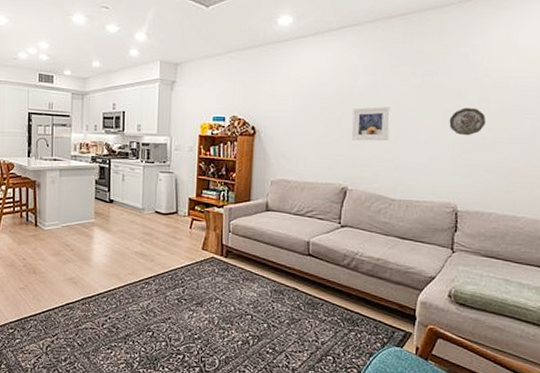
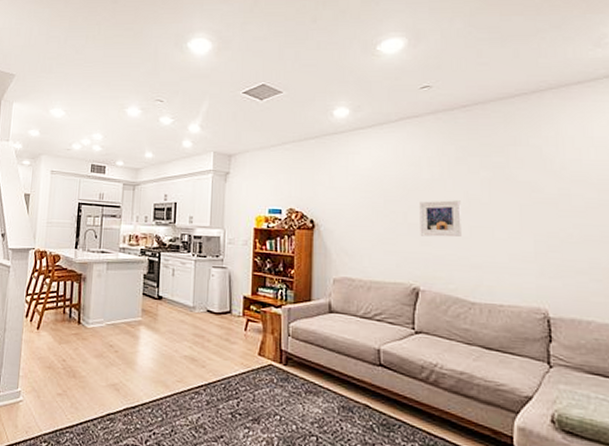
decorative plate: present [449,107,487,136] -> none [528,202,570,233]

